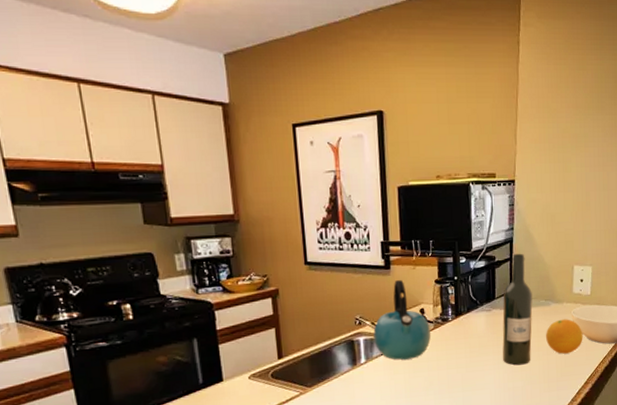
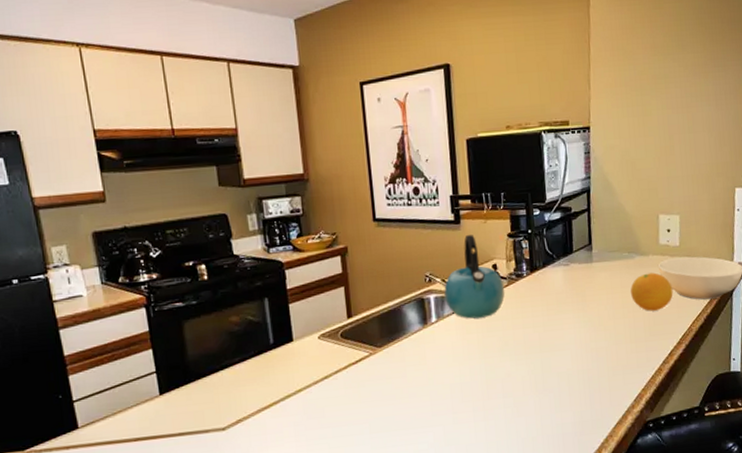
wine bottle: present [502,253,533,365] -> none [581,203,615,324]

